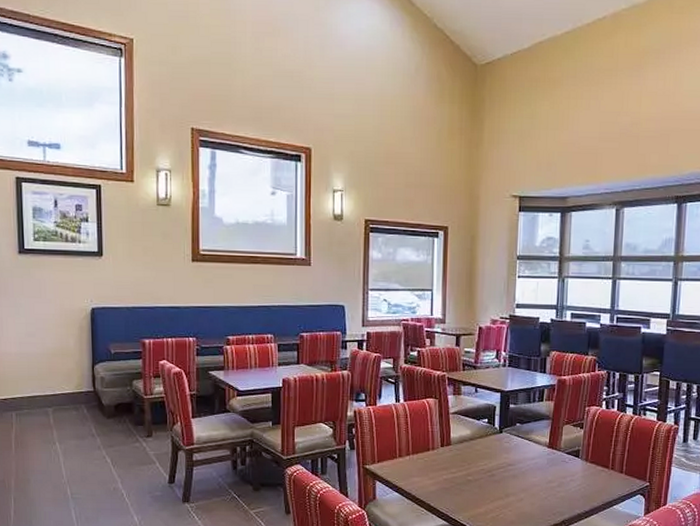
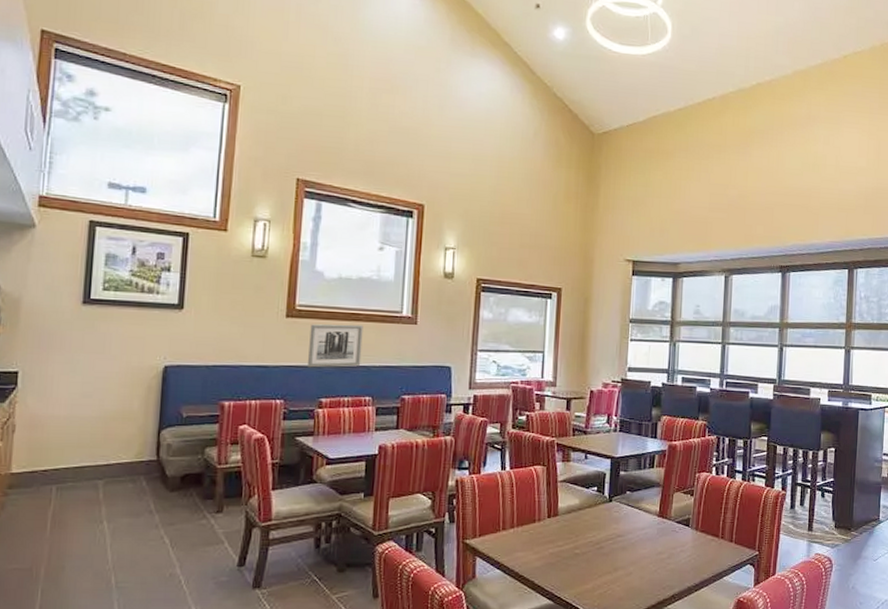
wall art: none [214,267,262,308] -> present [308,324,363,368]

